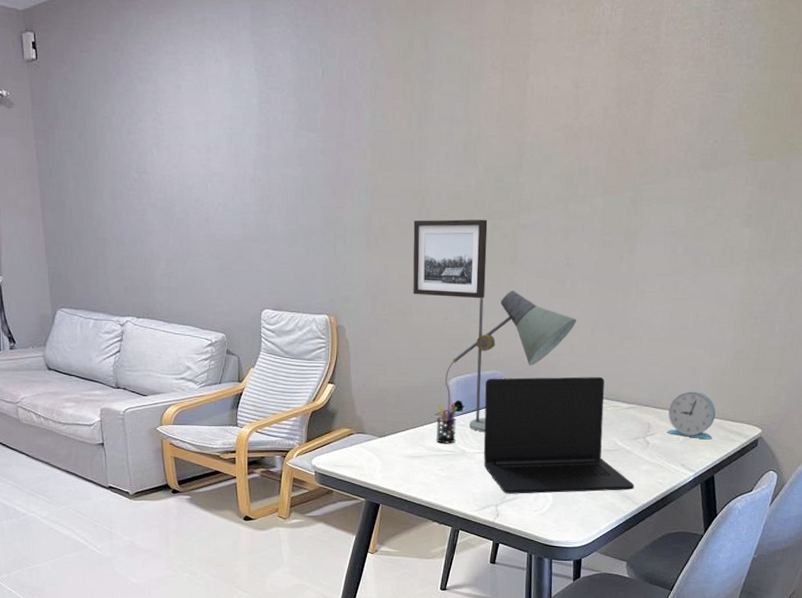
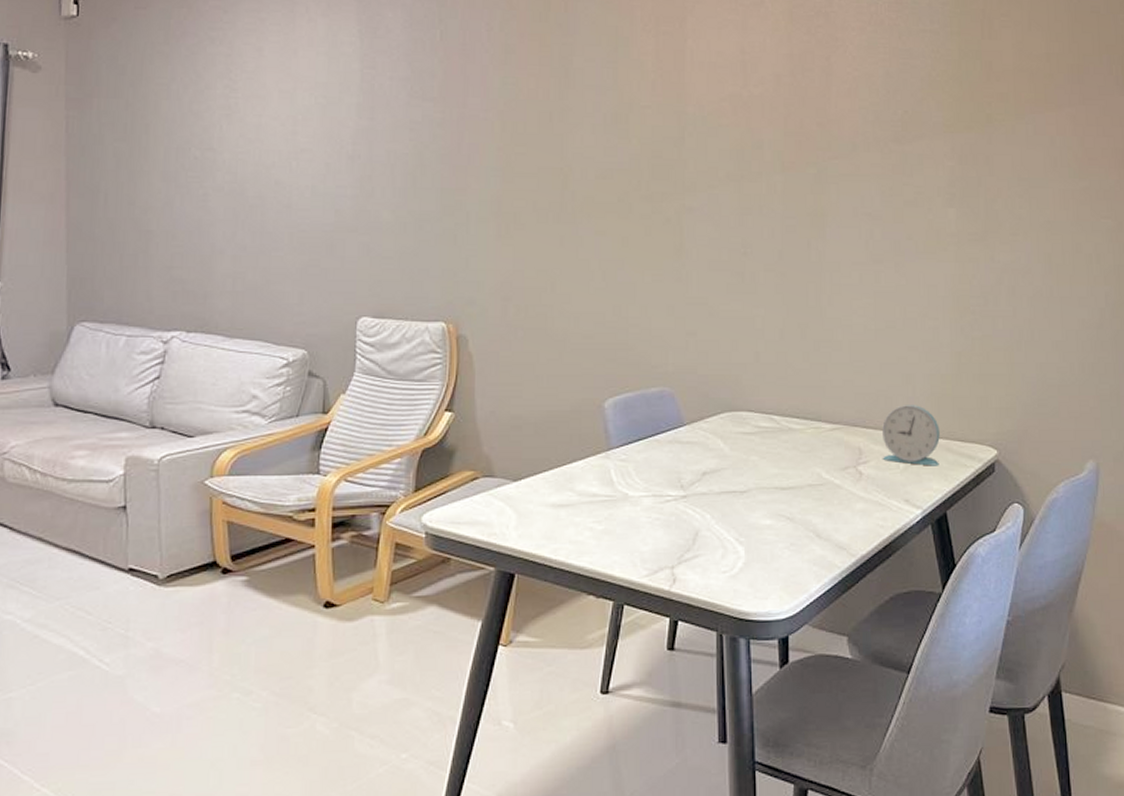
wall art: present [413,219,488,299] -> none [554,201,646,298]
desk lamp: present [434,291,576,432] -> none [586,287,760,469]
pen holder: present [436,404,458,444] -> none [589,432,617,486]
laptop: present [483,377,635,494] -> none [650,391,849,551]

